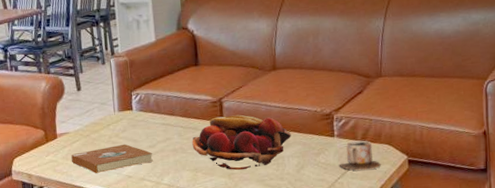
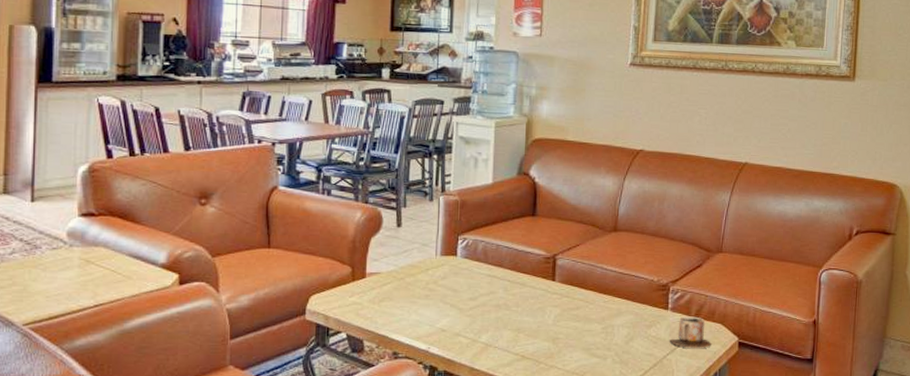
book: present [71,144,153,173] -> none [379,292,472,323]
fruit basket: present [192,115,291,170] -> none [518,274,624,336]

